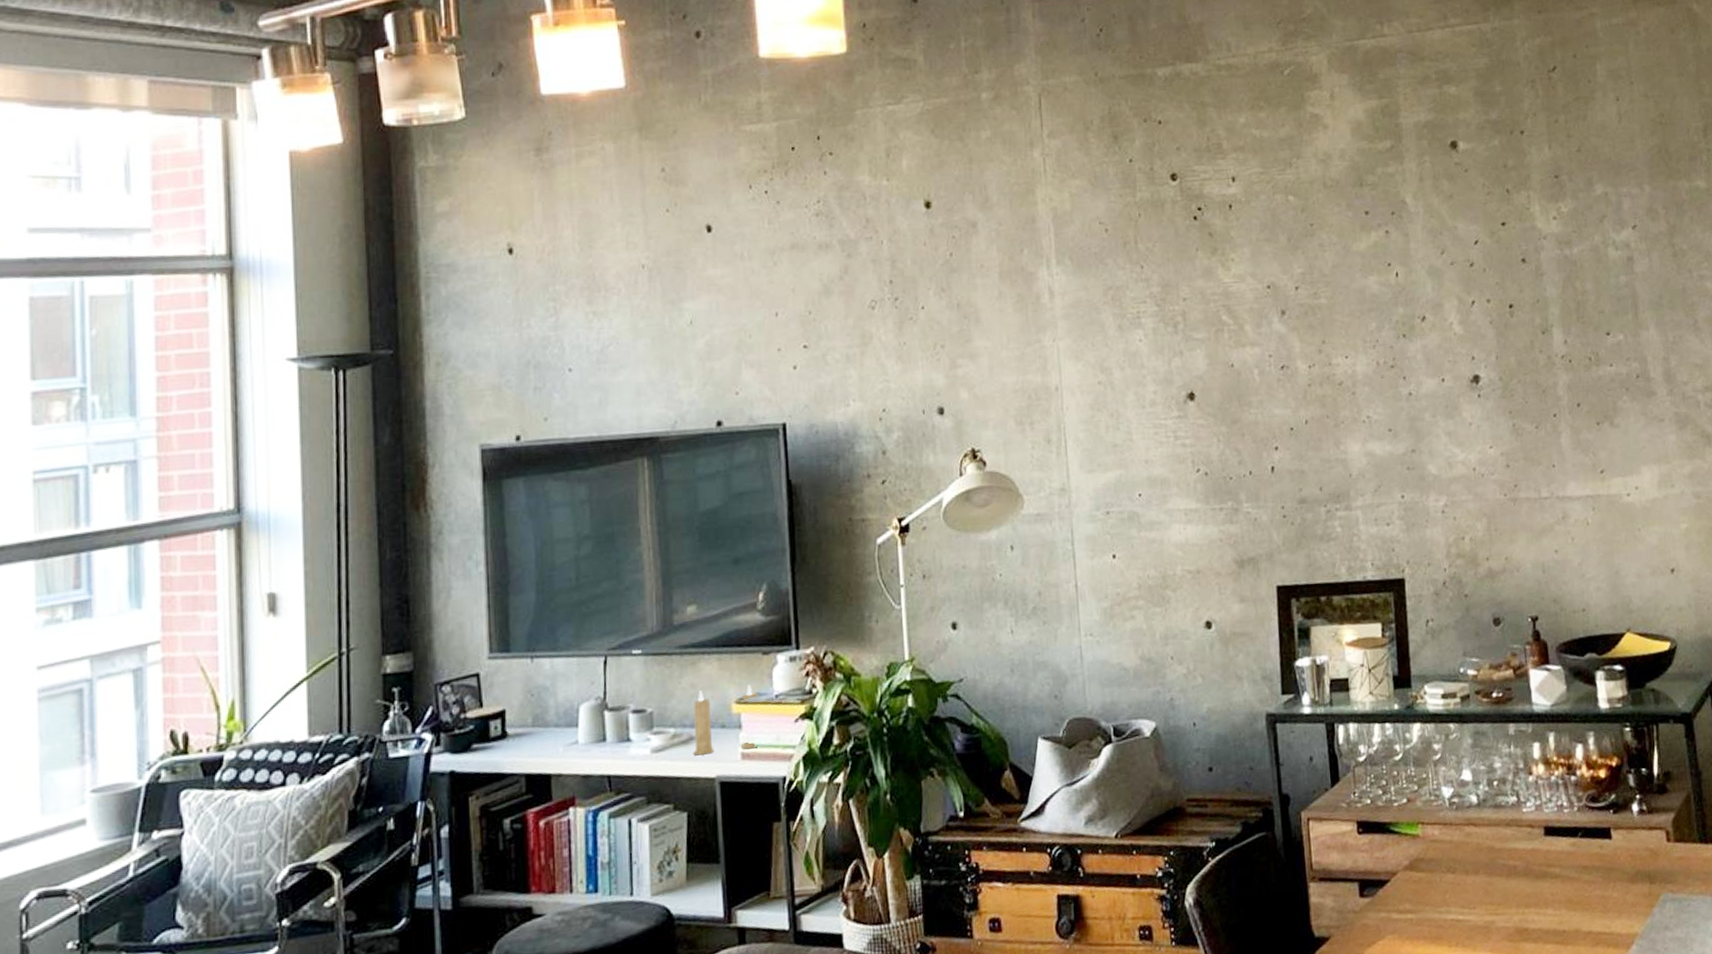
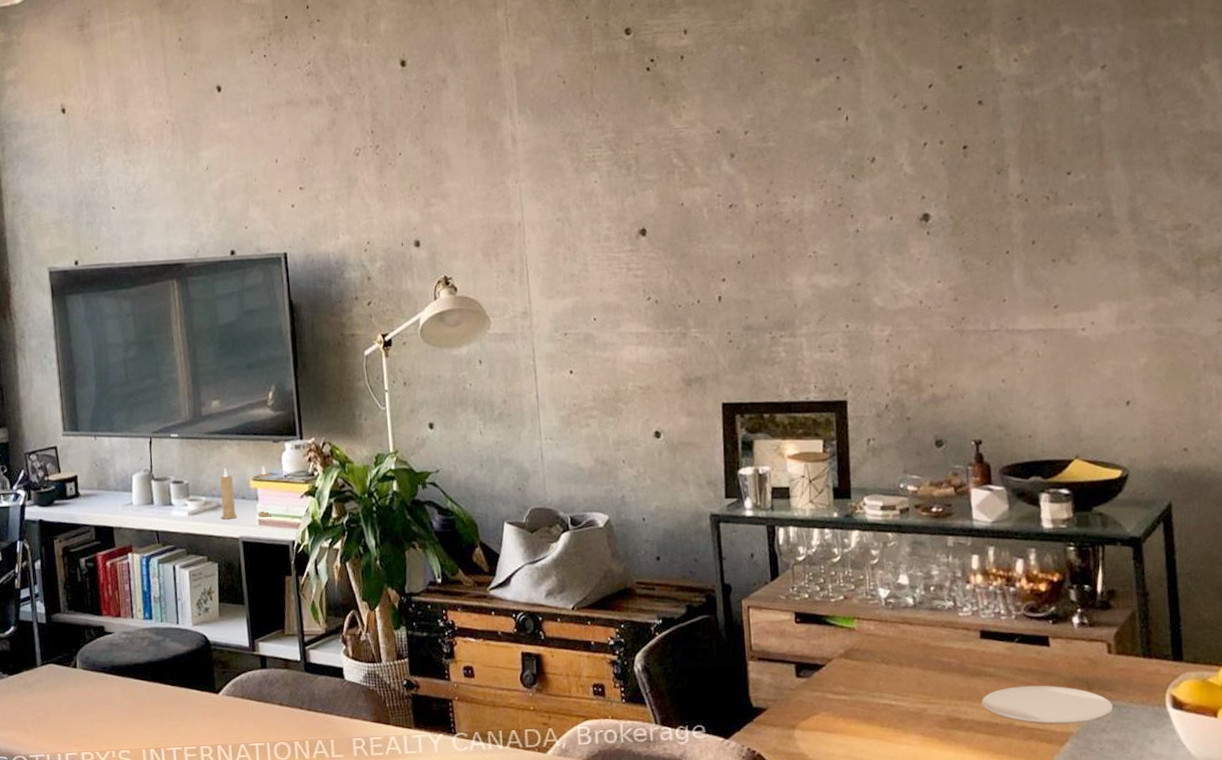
plate: none [1549,882,1675,928] -> present [982,685,1114,725]

